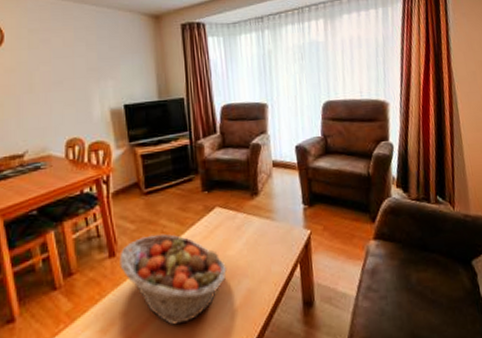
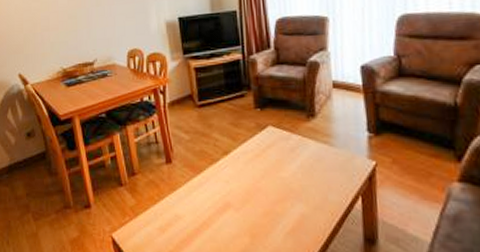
fruit basket: present [119,234,227,325] -> none [175,147,279,236]

